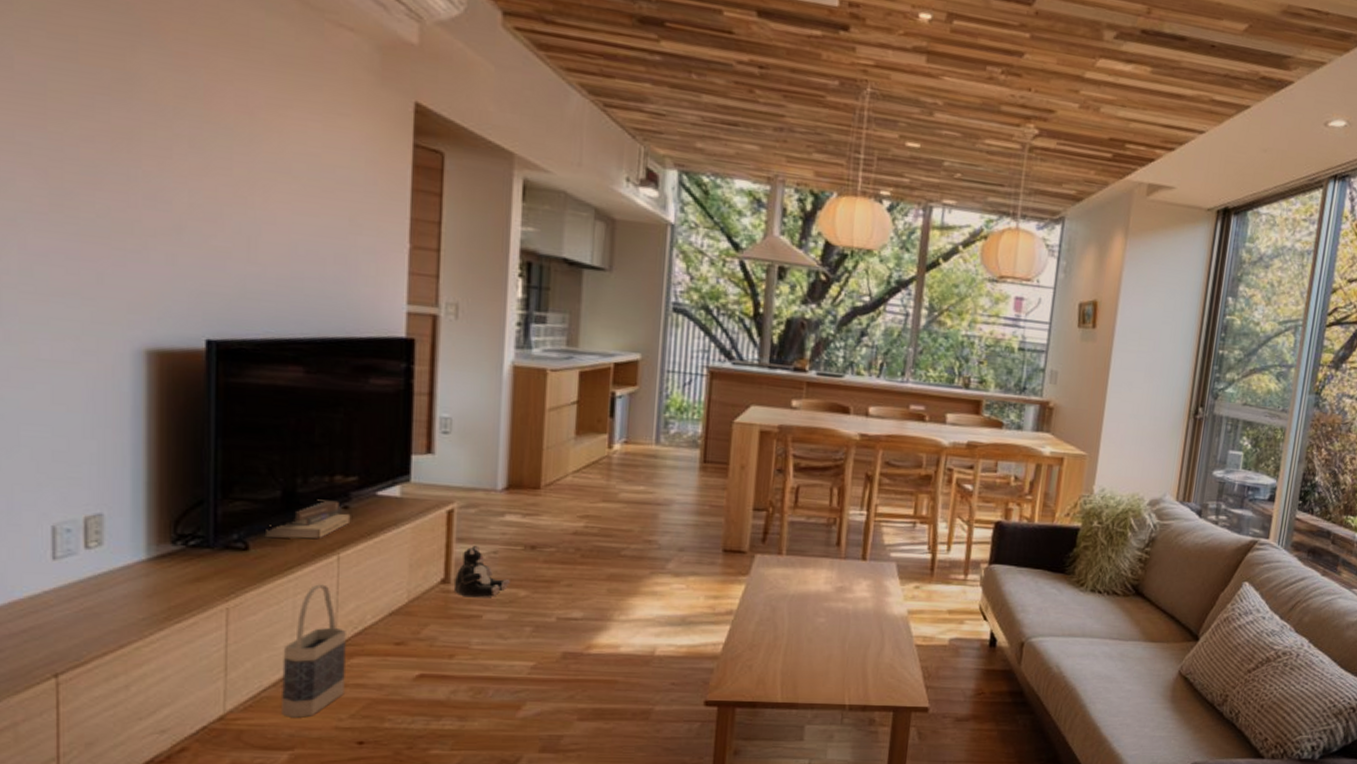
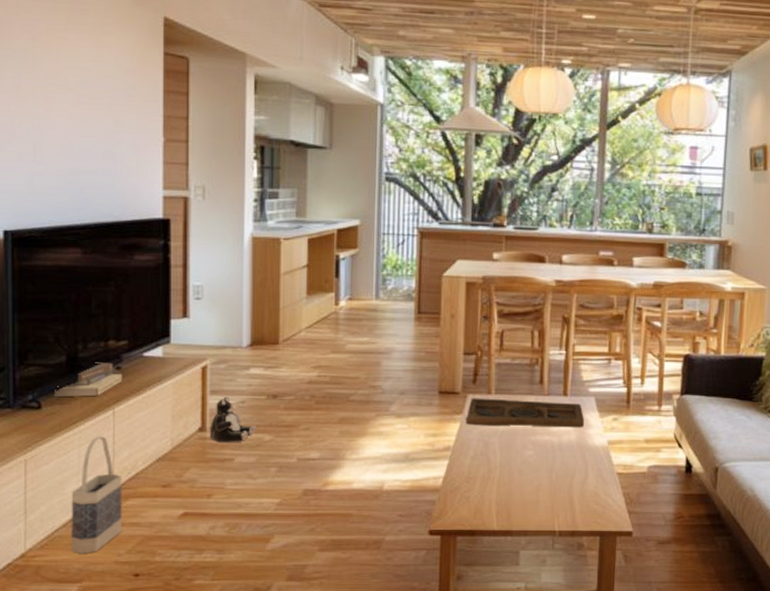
decorative tray: none [751,558,884,594] -> present [465,398,585,427]

